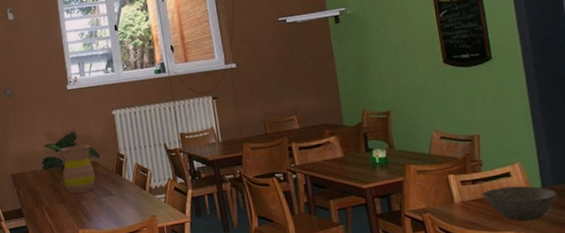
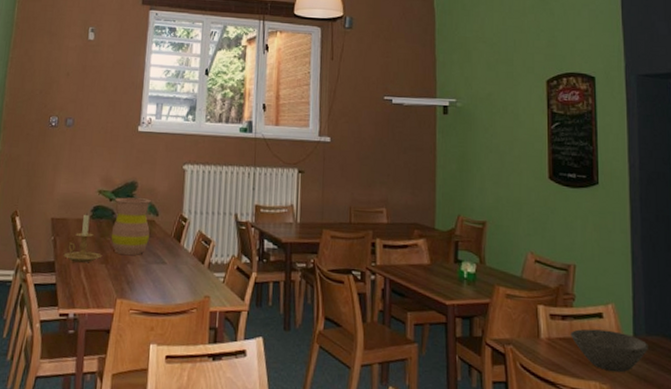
candle holder: none [27,165,59,206] -> present [63,213,102,263]

